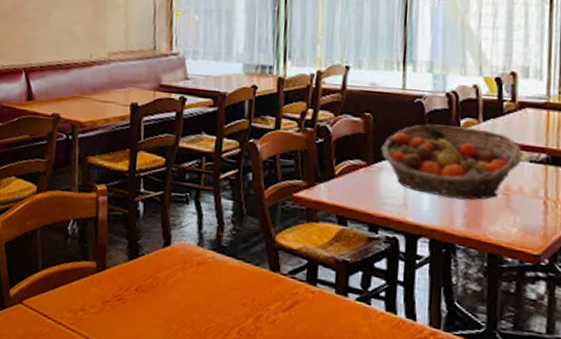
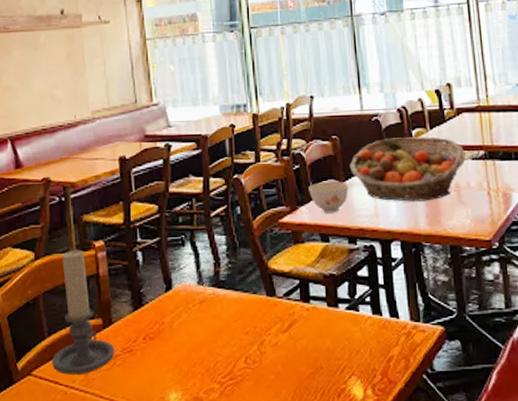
candle holder: none [43,189,106,313] -> present [52,249,115,375]
bowl: none [330,160,376,197] -> present [309,181,348,213]

